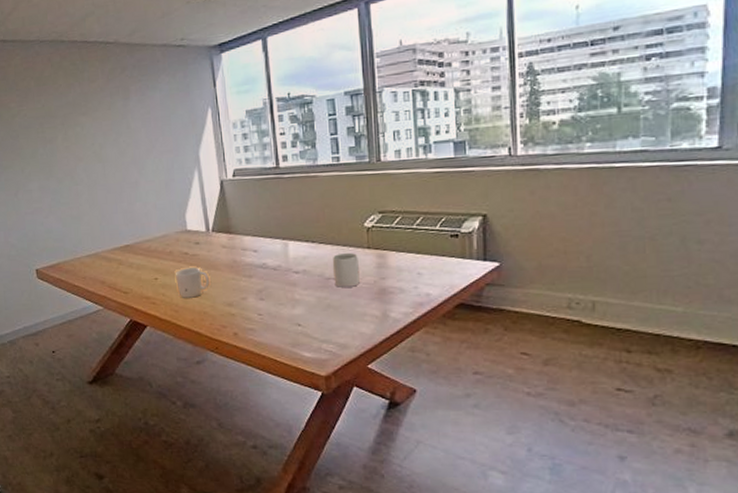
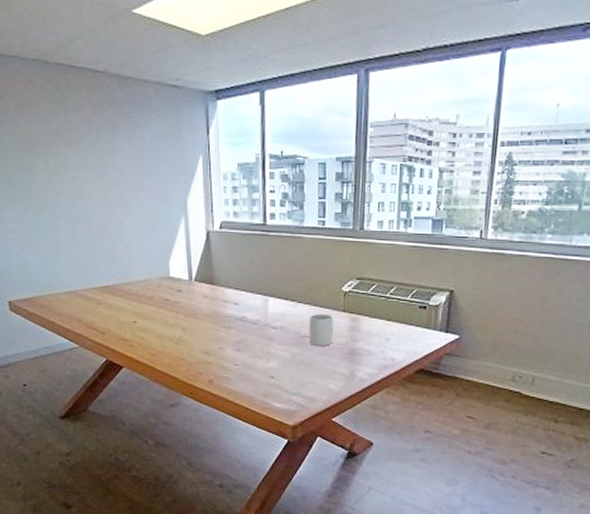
mug: present [174,267,209,298] -> none [154,314,188,344]

